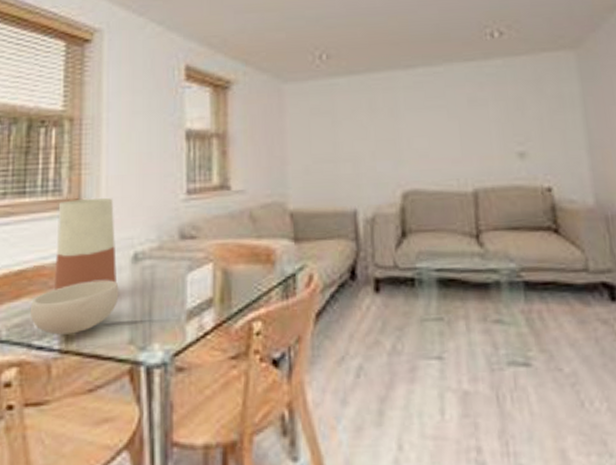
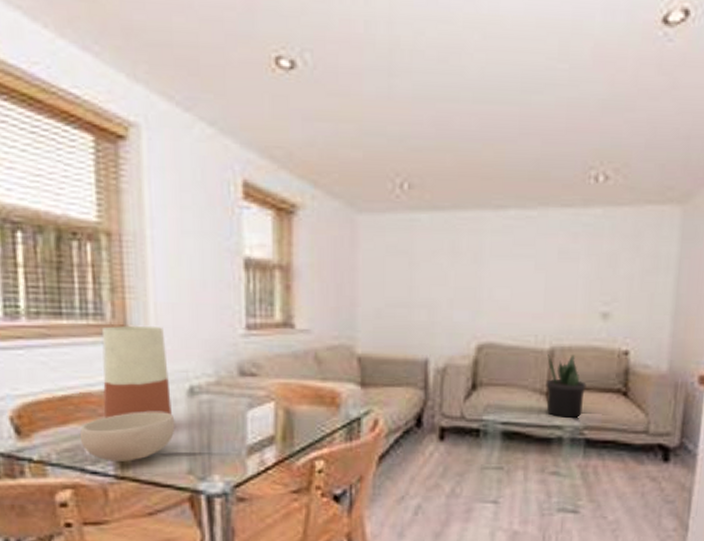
planter: none [472,195,516,260] -> present [546,354,587,418]

